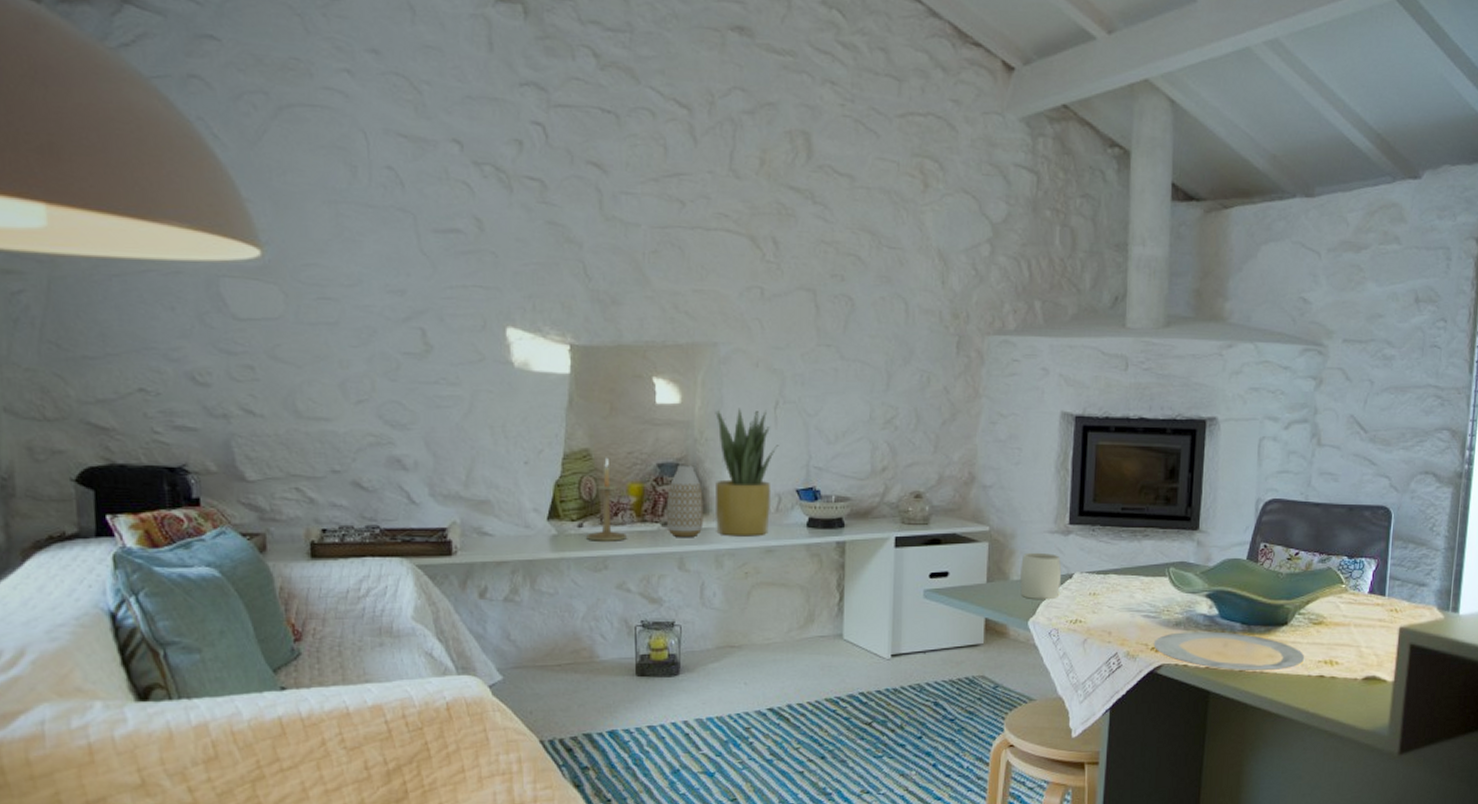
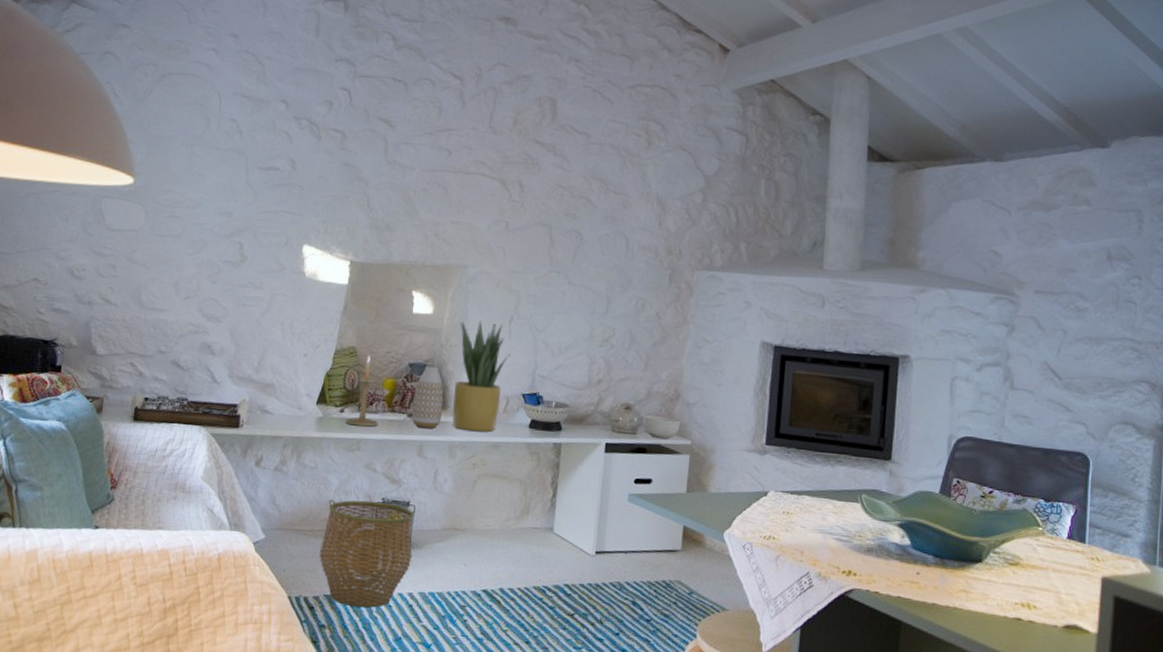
basket: none [571,625,684,743] -> present [319,499,415,608]
bowl: none [935,501,978,528] -> present [643,414,681,440]
mug: present [1020,552,1062,600] -> none [717,467,758,515]
plate: present [1153,631,1305,672] -> none [845,558,1001,608]

